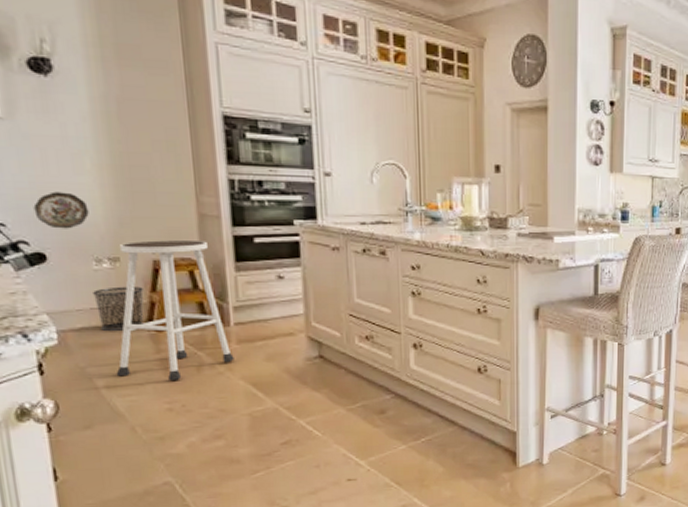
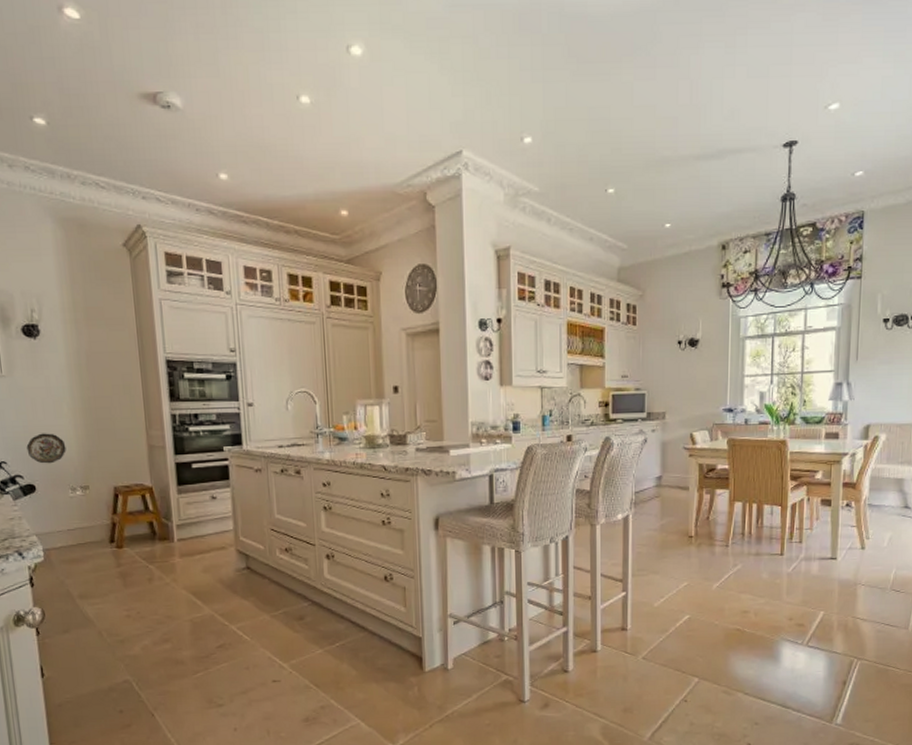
waste bin: present [91,286,144,332] -> none [68,510,107,550]
stool: present [116,240,234,381] -> none [87,469,178,591]

